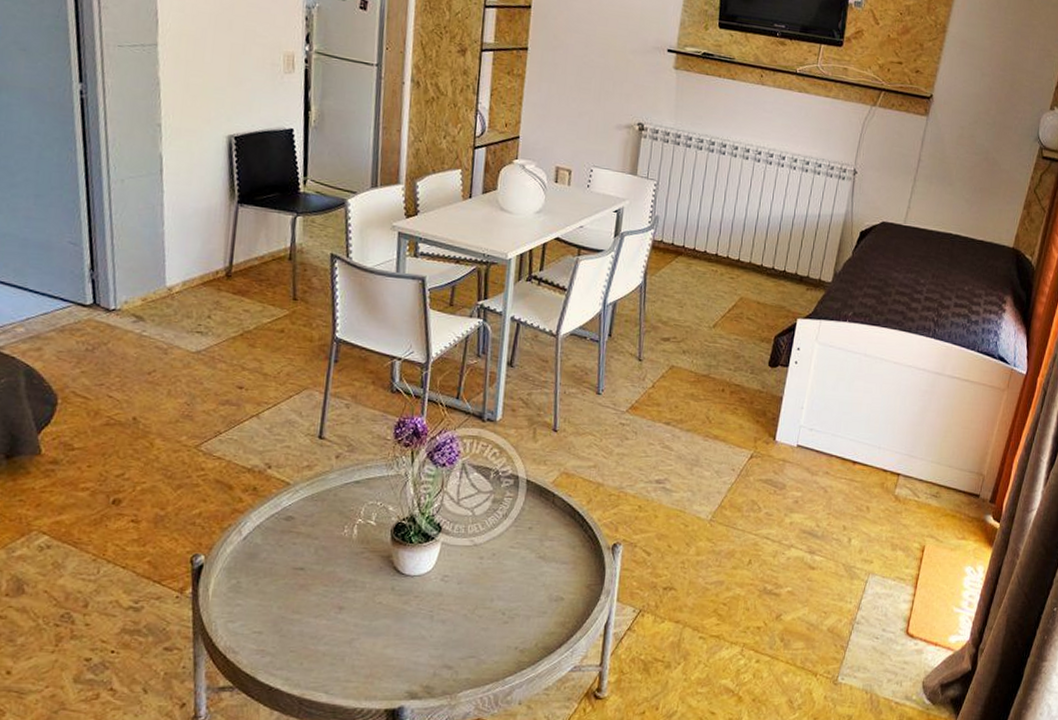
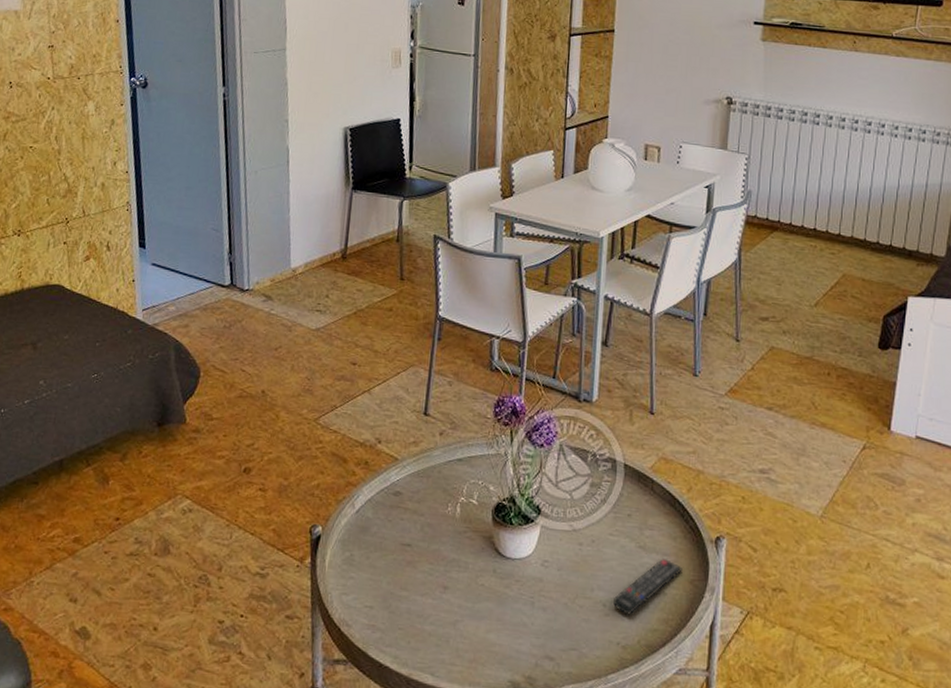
remote control: none [511,566,580,621] -> present [612,557,683,615]

